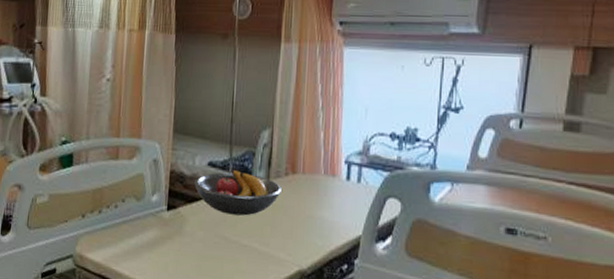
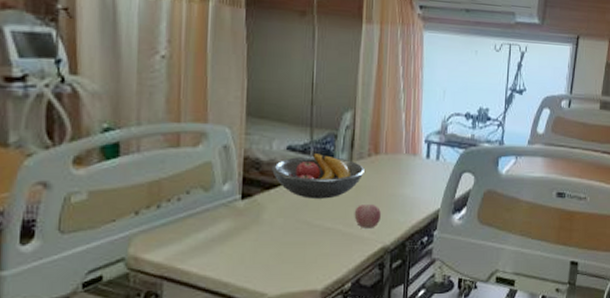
apple: none [270,224,298,250] -> present [354,205,381,228]

